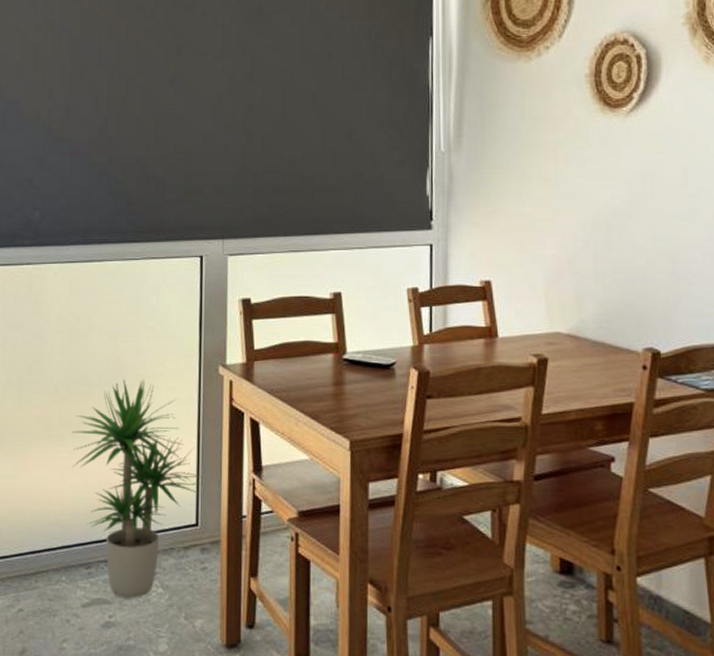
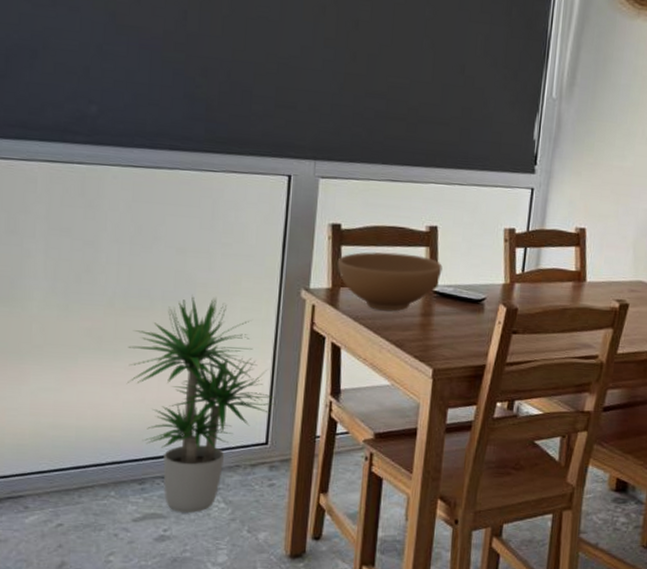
bowl: none [249,322,350,382] -> present [337,252,443,311]

